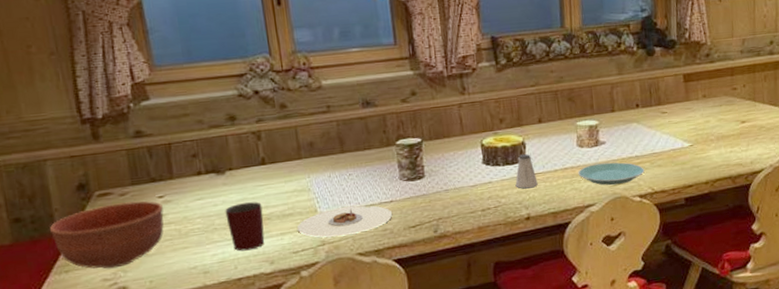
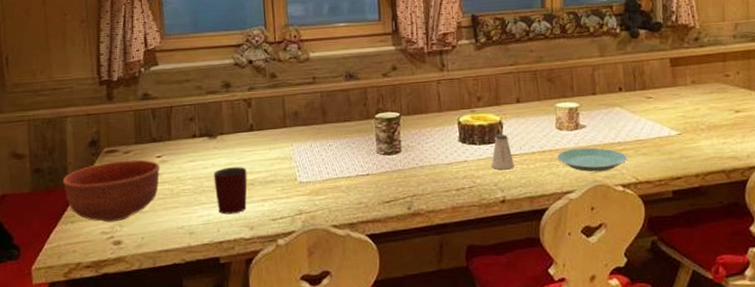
plate: present [297,205,393,238] -> none [277,177,368,207]

